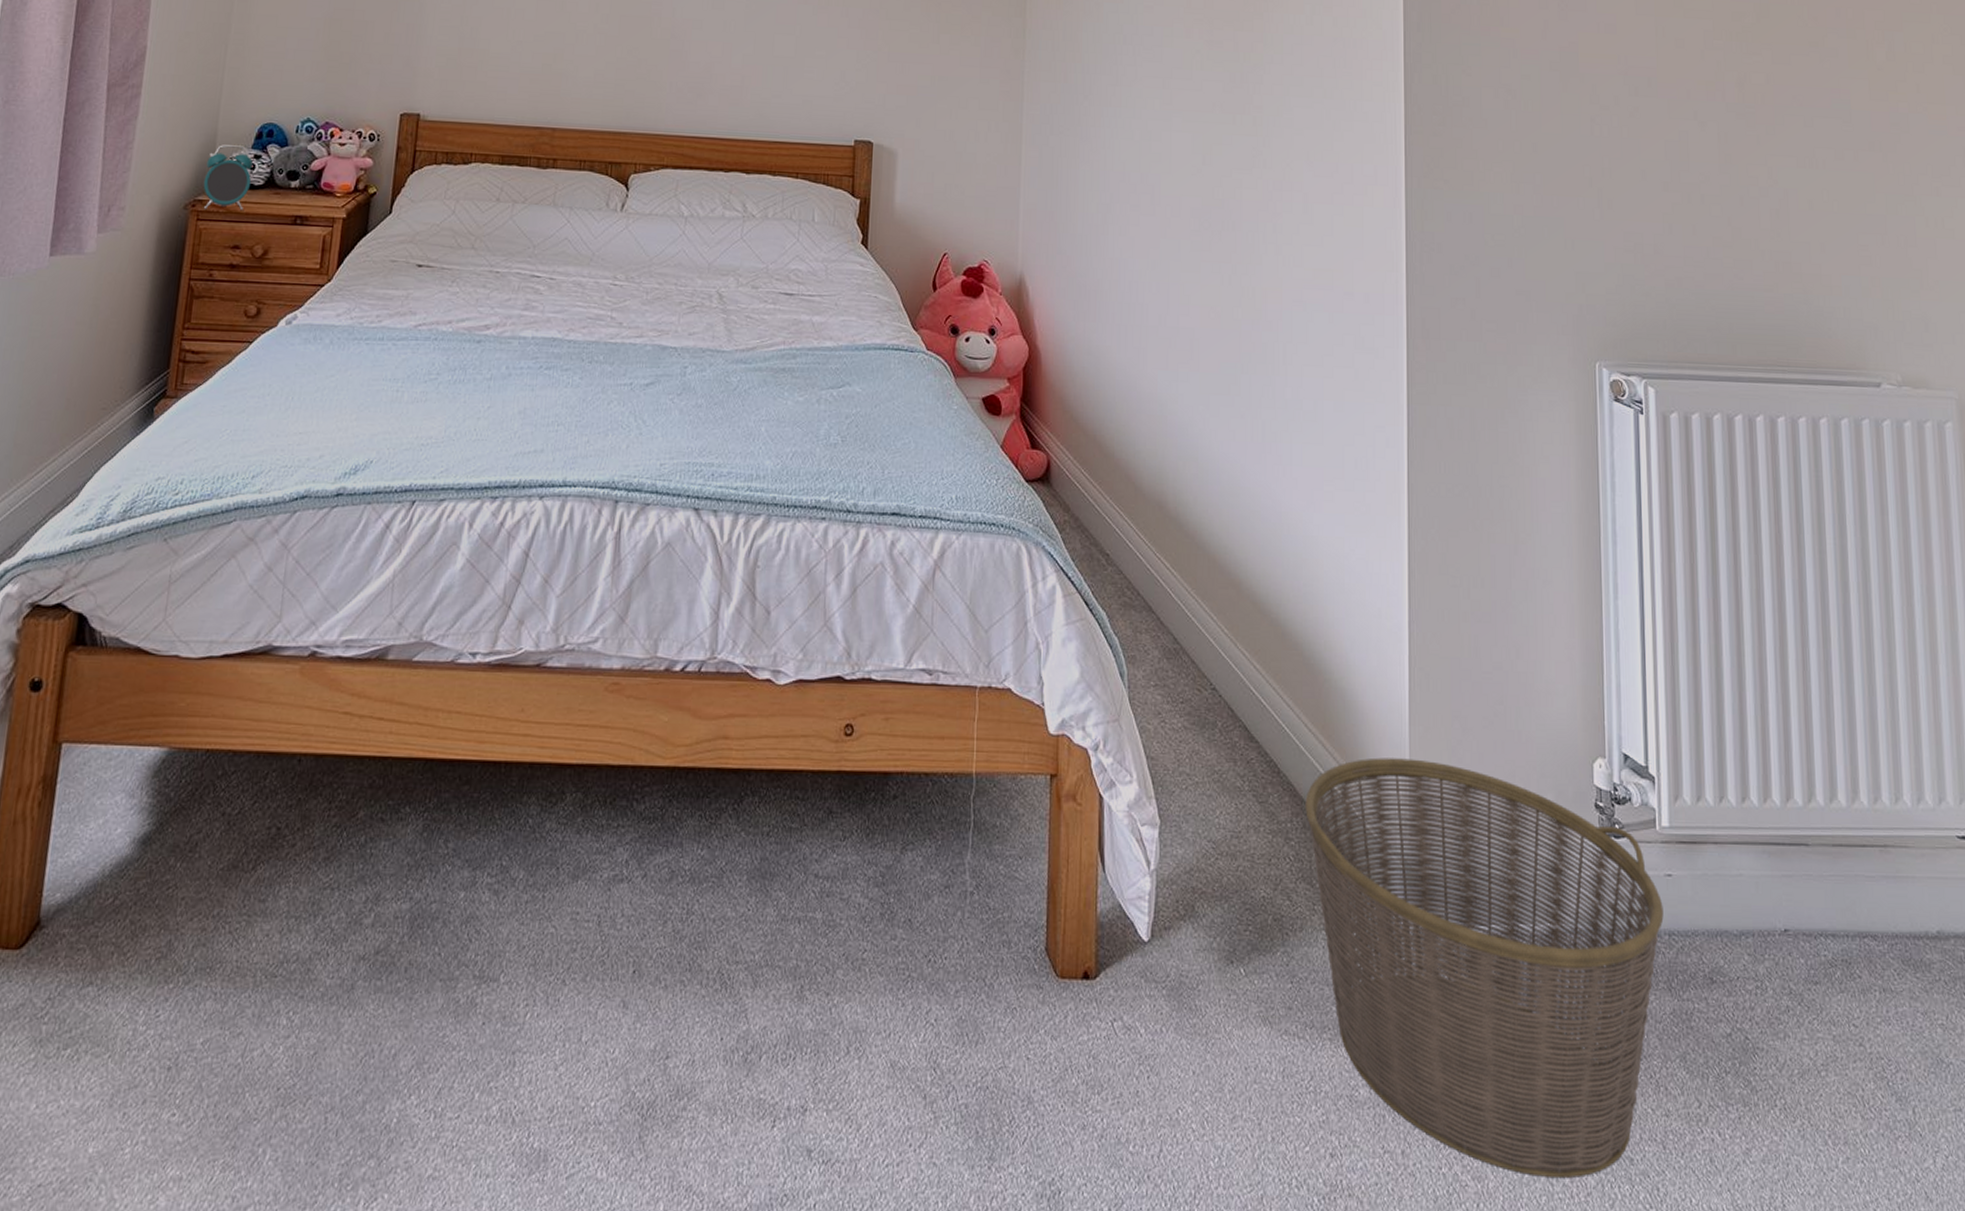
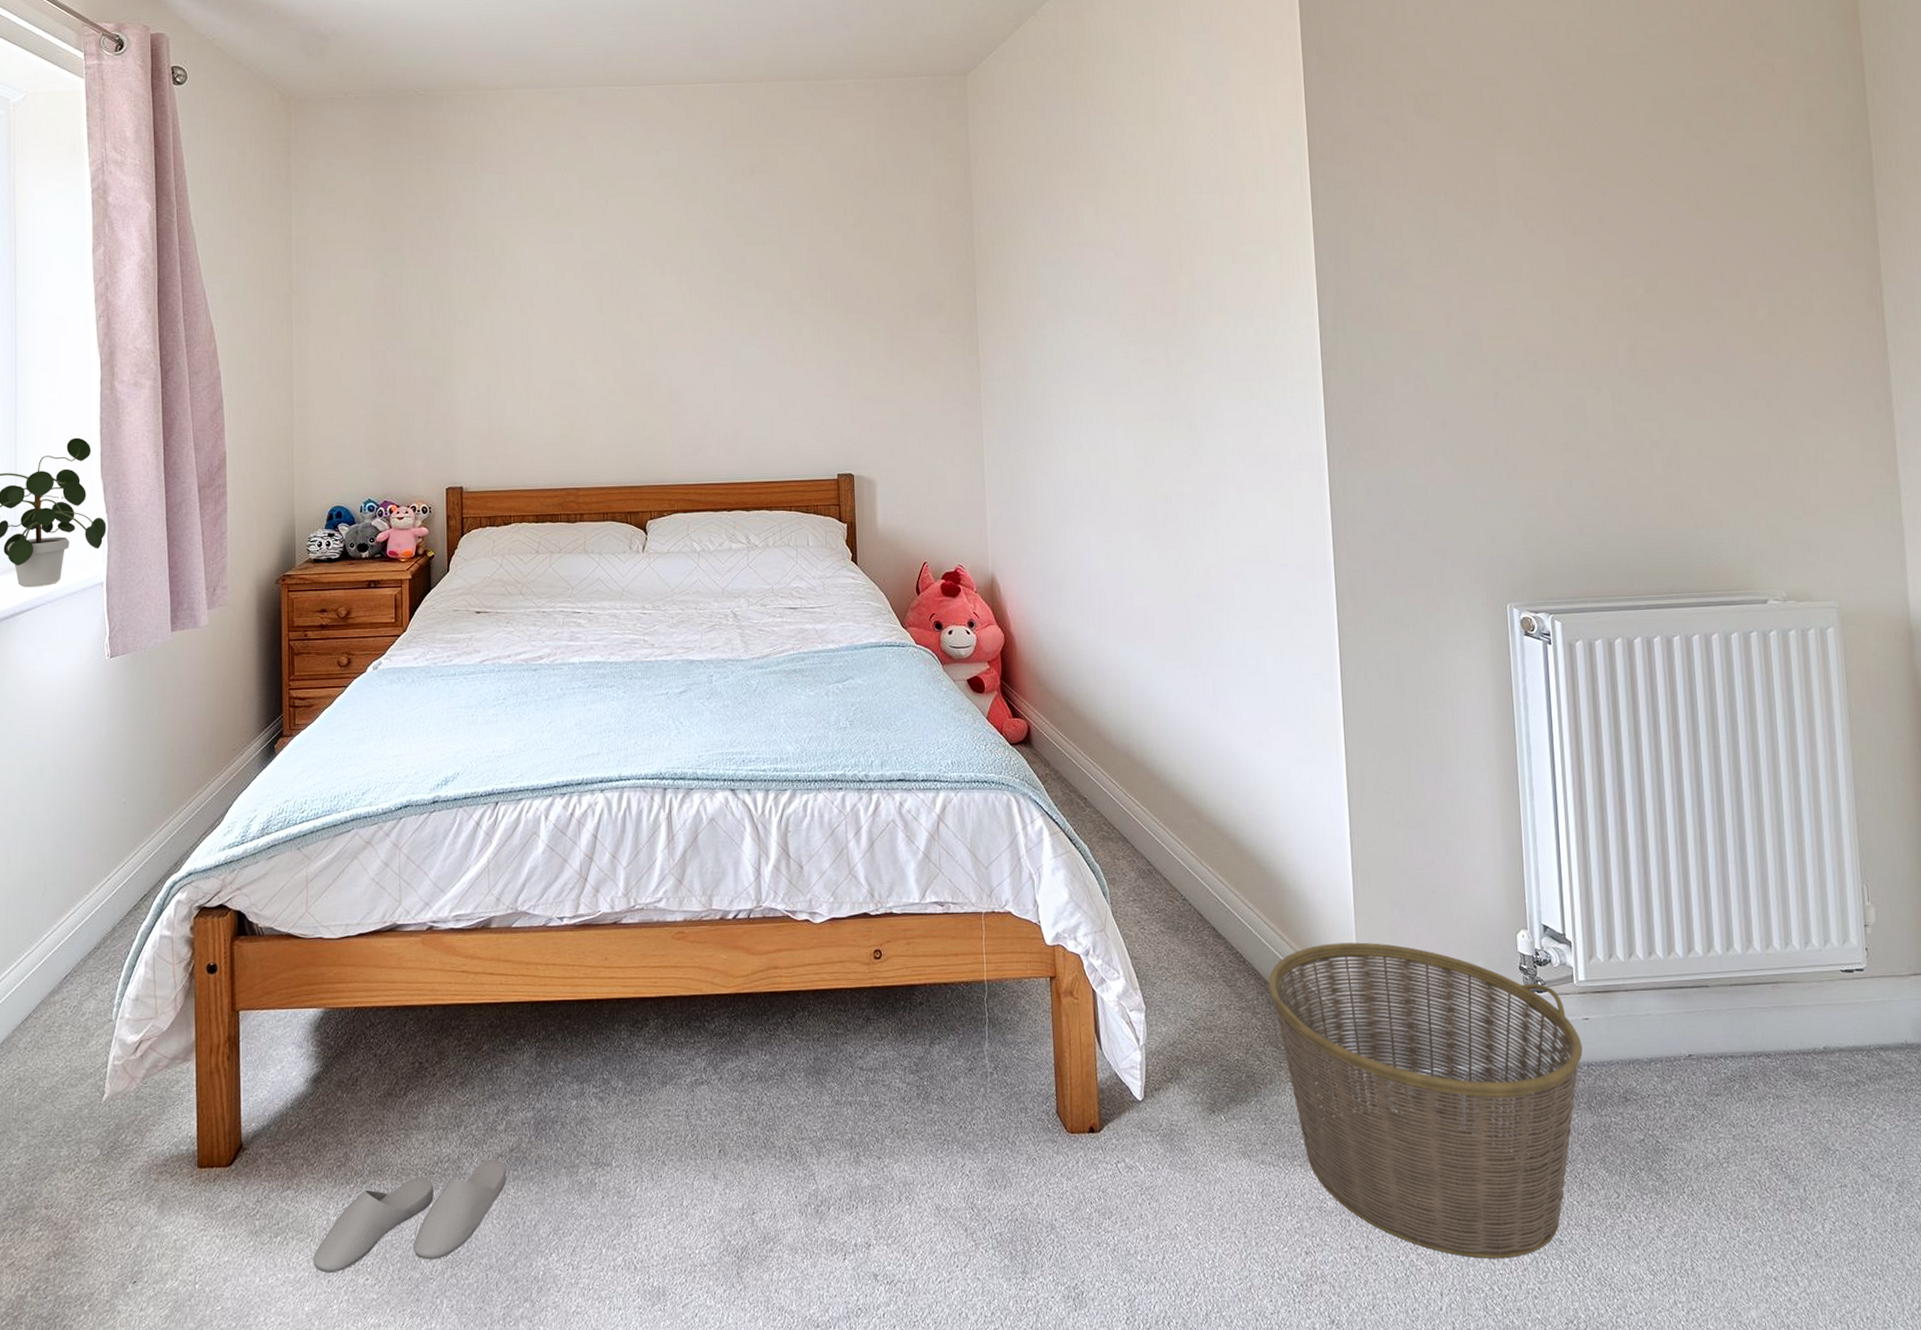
slippers: none [107,962,368,1104] -> present [313,1159,506,1274]
alarm clock: present [203,145,254,211] -> none [289,527,329,582]

